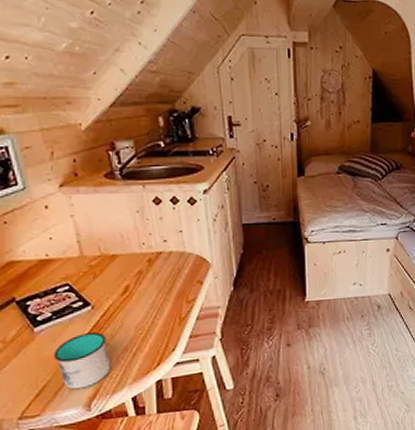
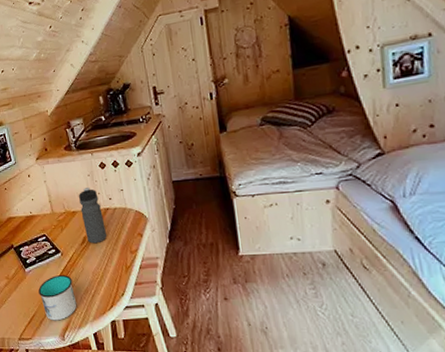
water bottle: none [122,226,158,294] -> present [79,187,108,244]

